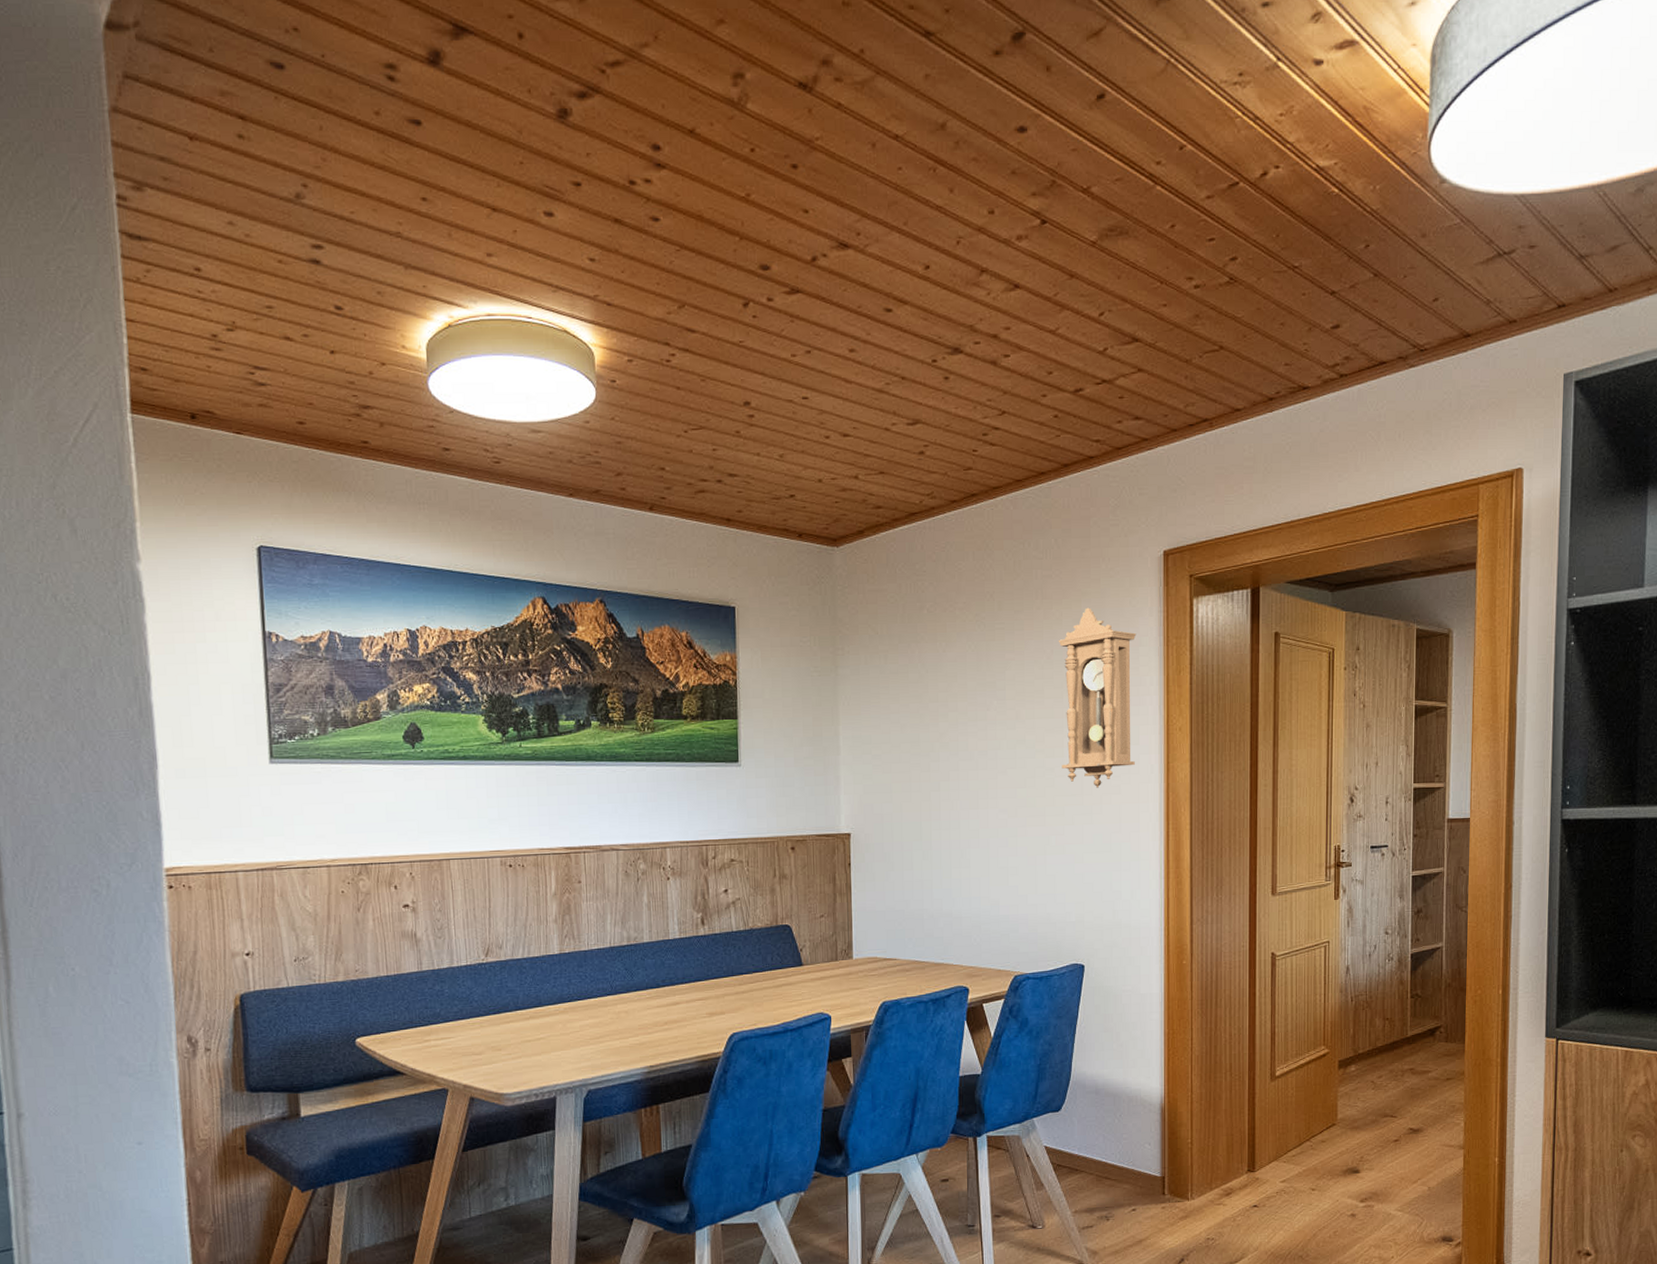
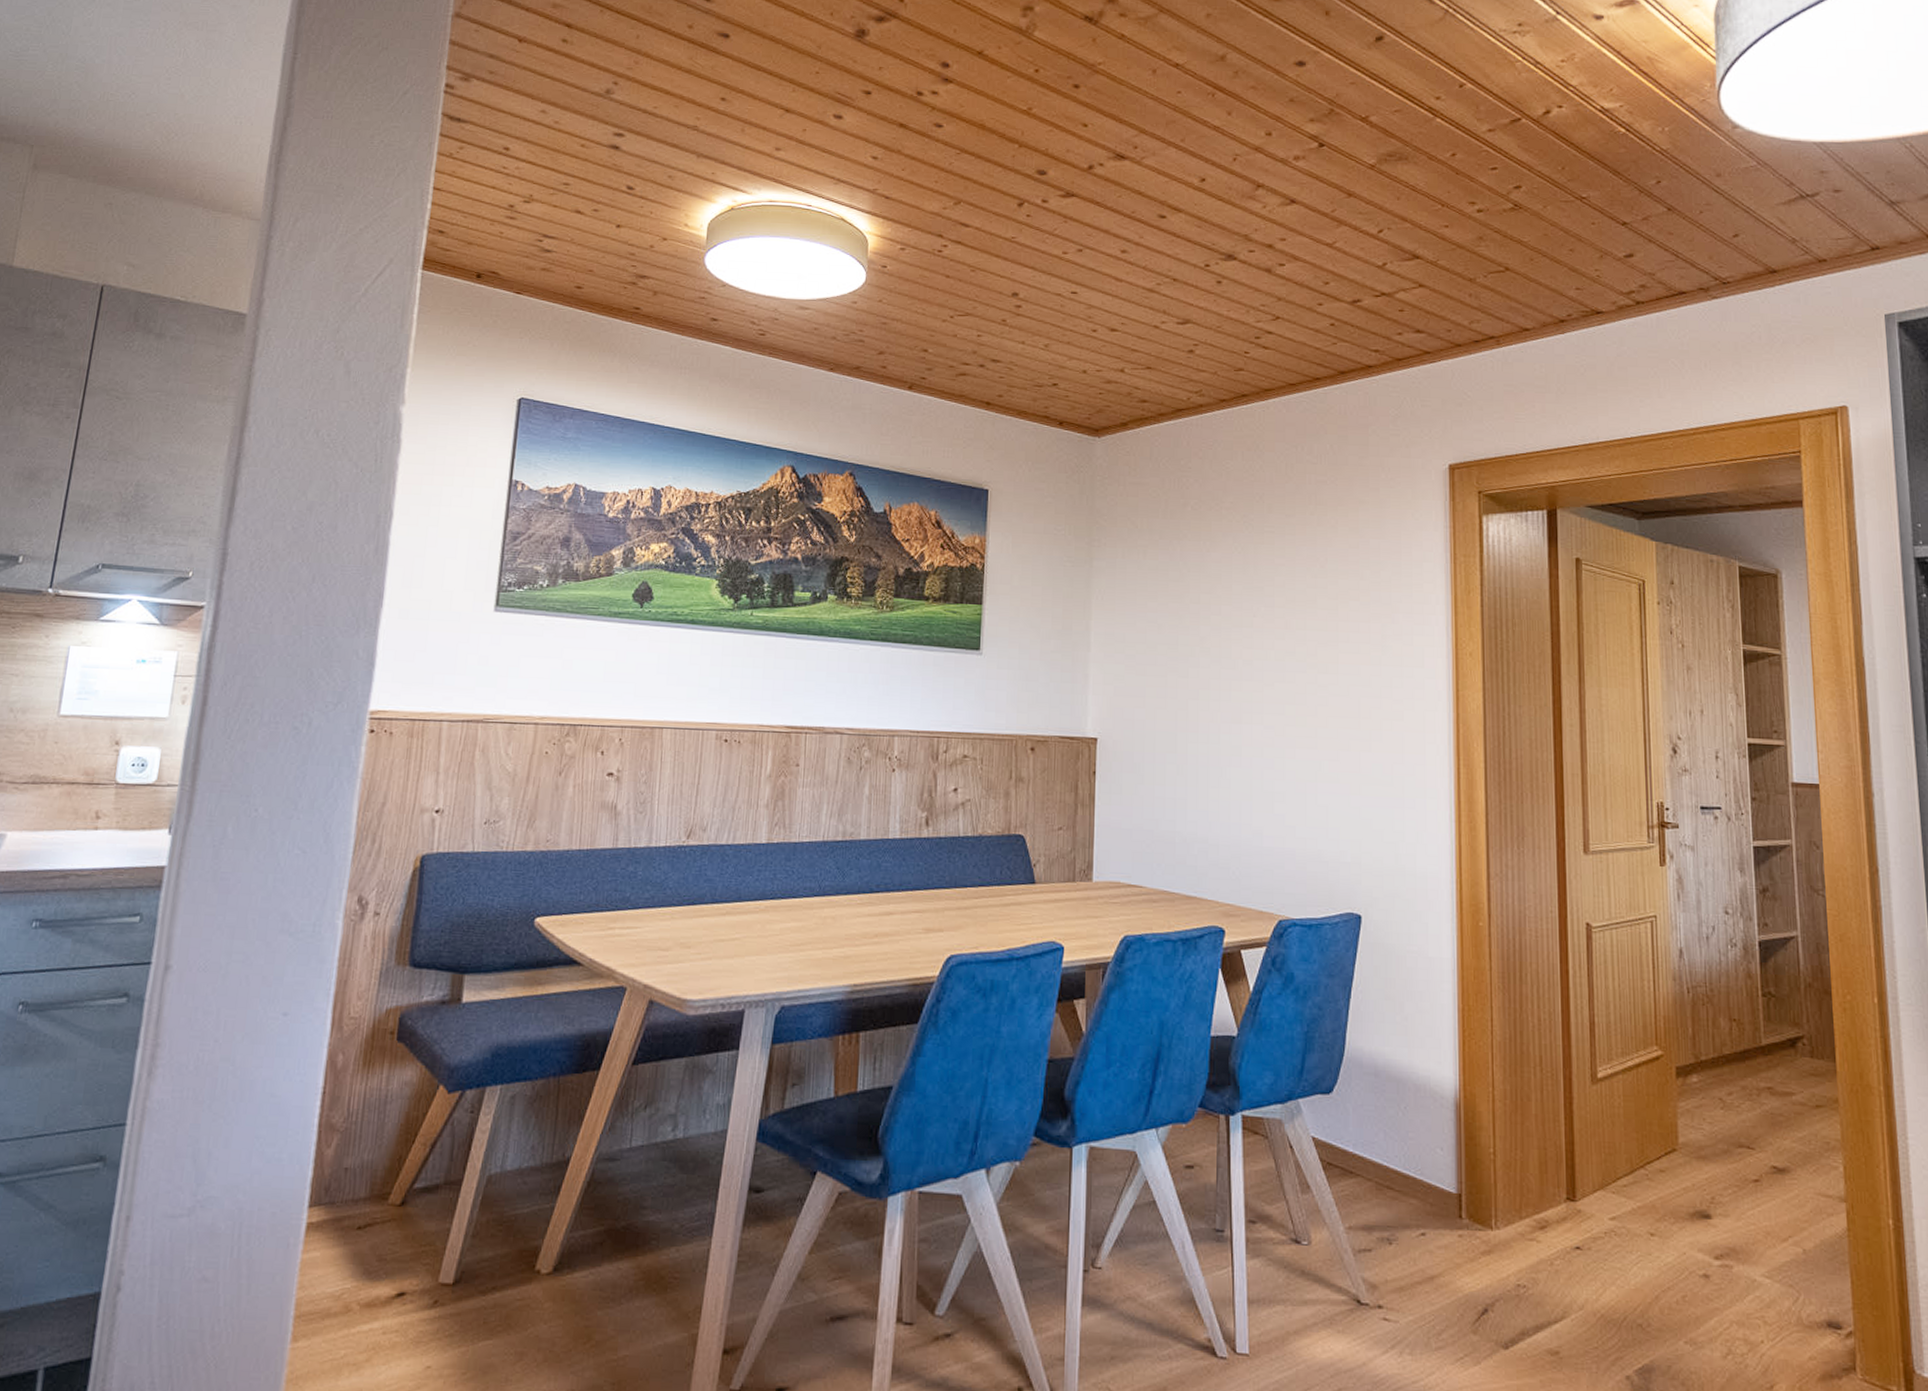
pendulum clock: present [1058,607,1137,788] -> none [1333,517,1420,712]

